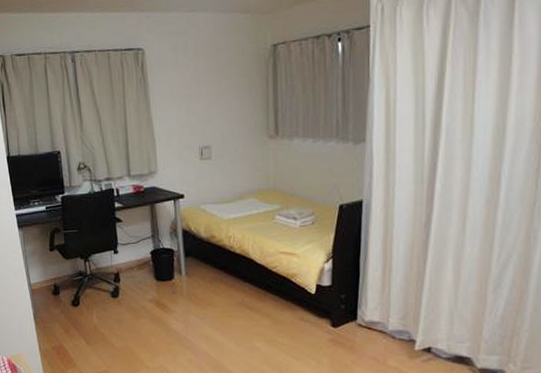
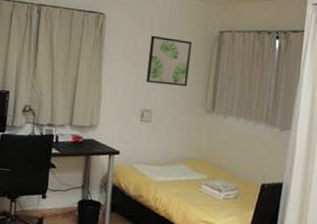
wall art: none [197,62,245,117] -> present [146,35,192,87]

